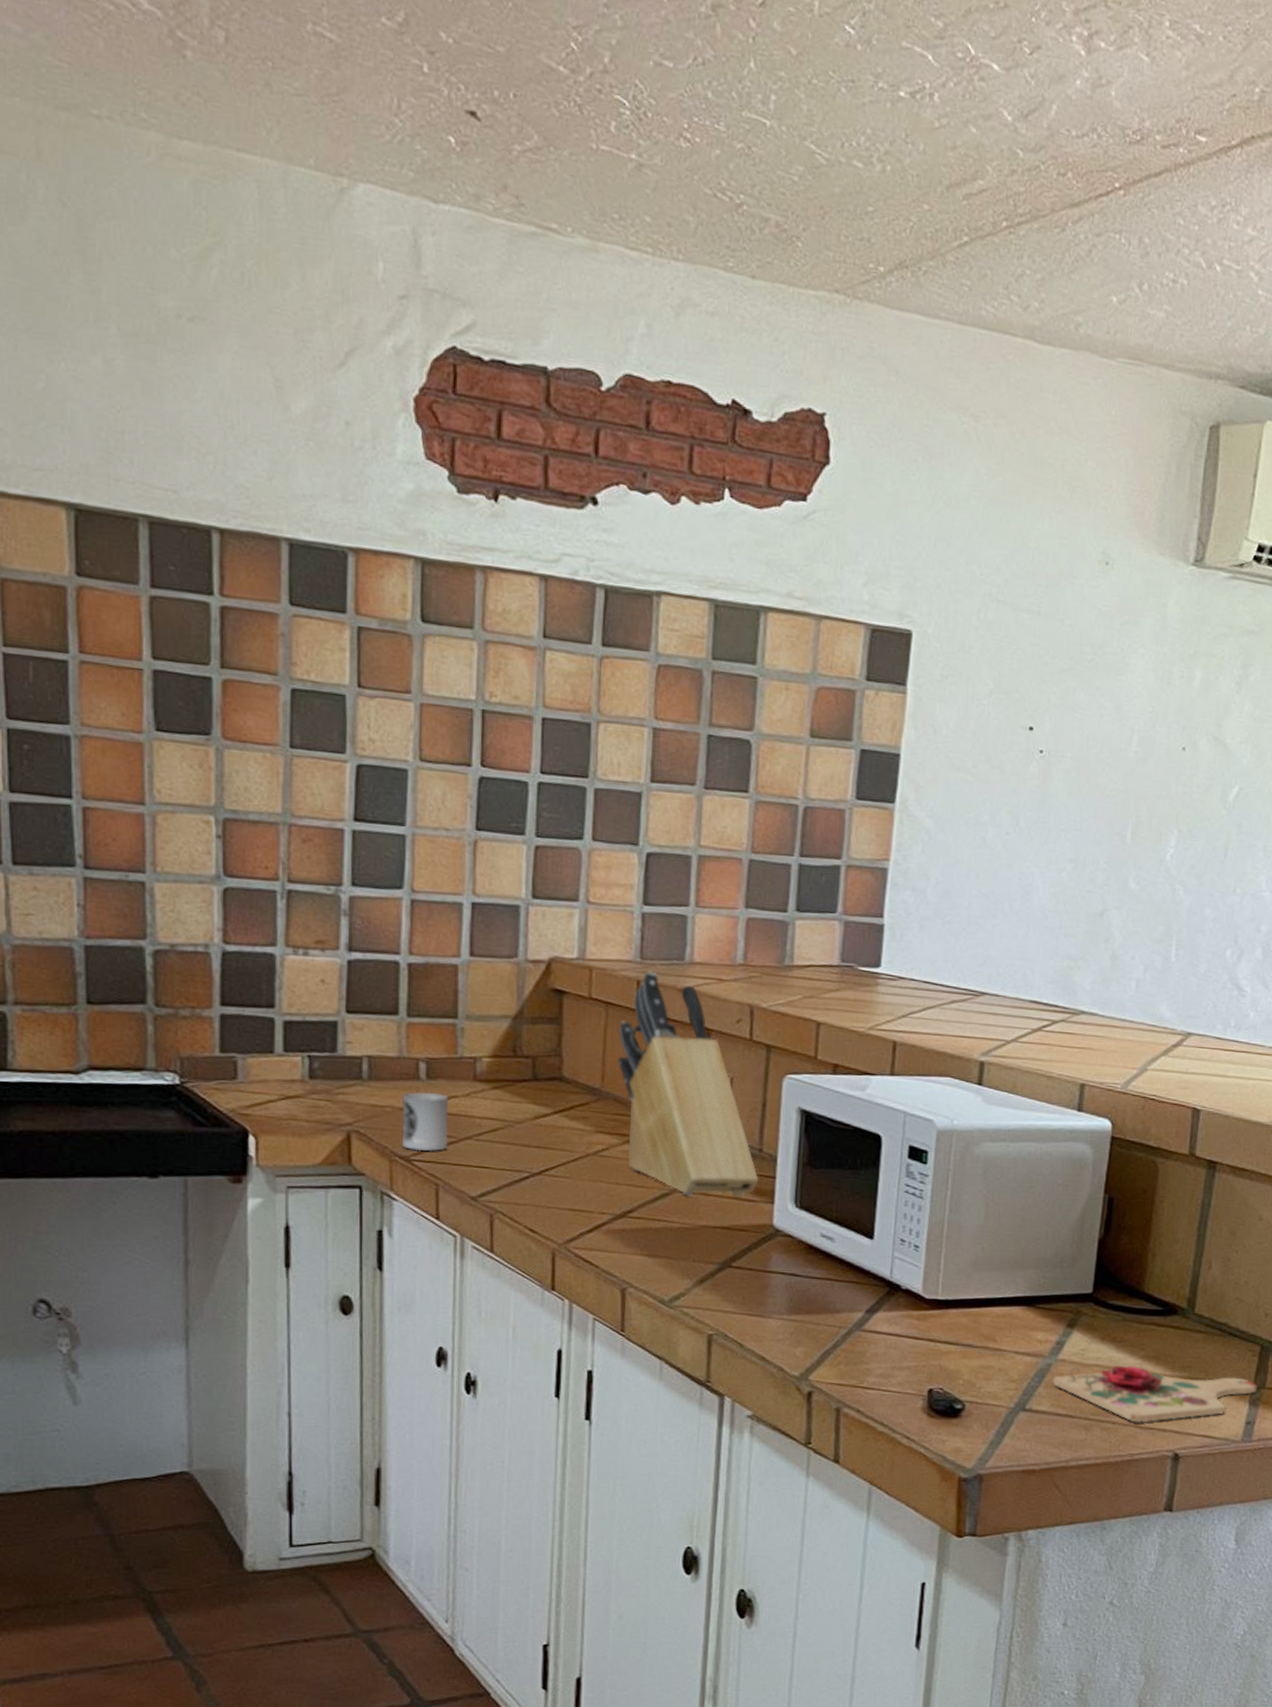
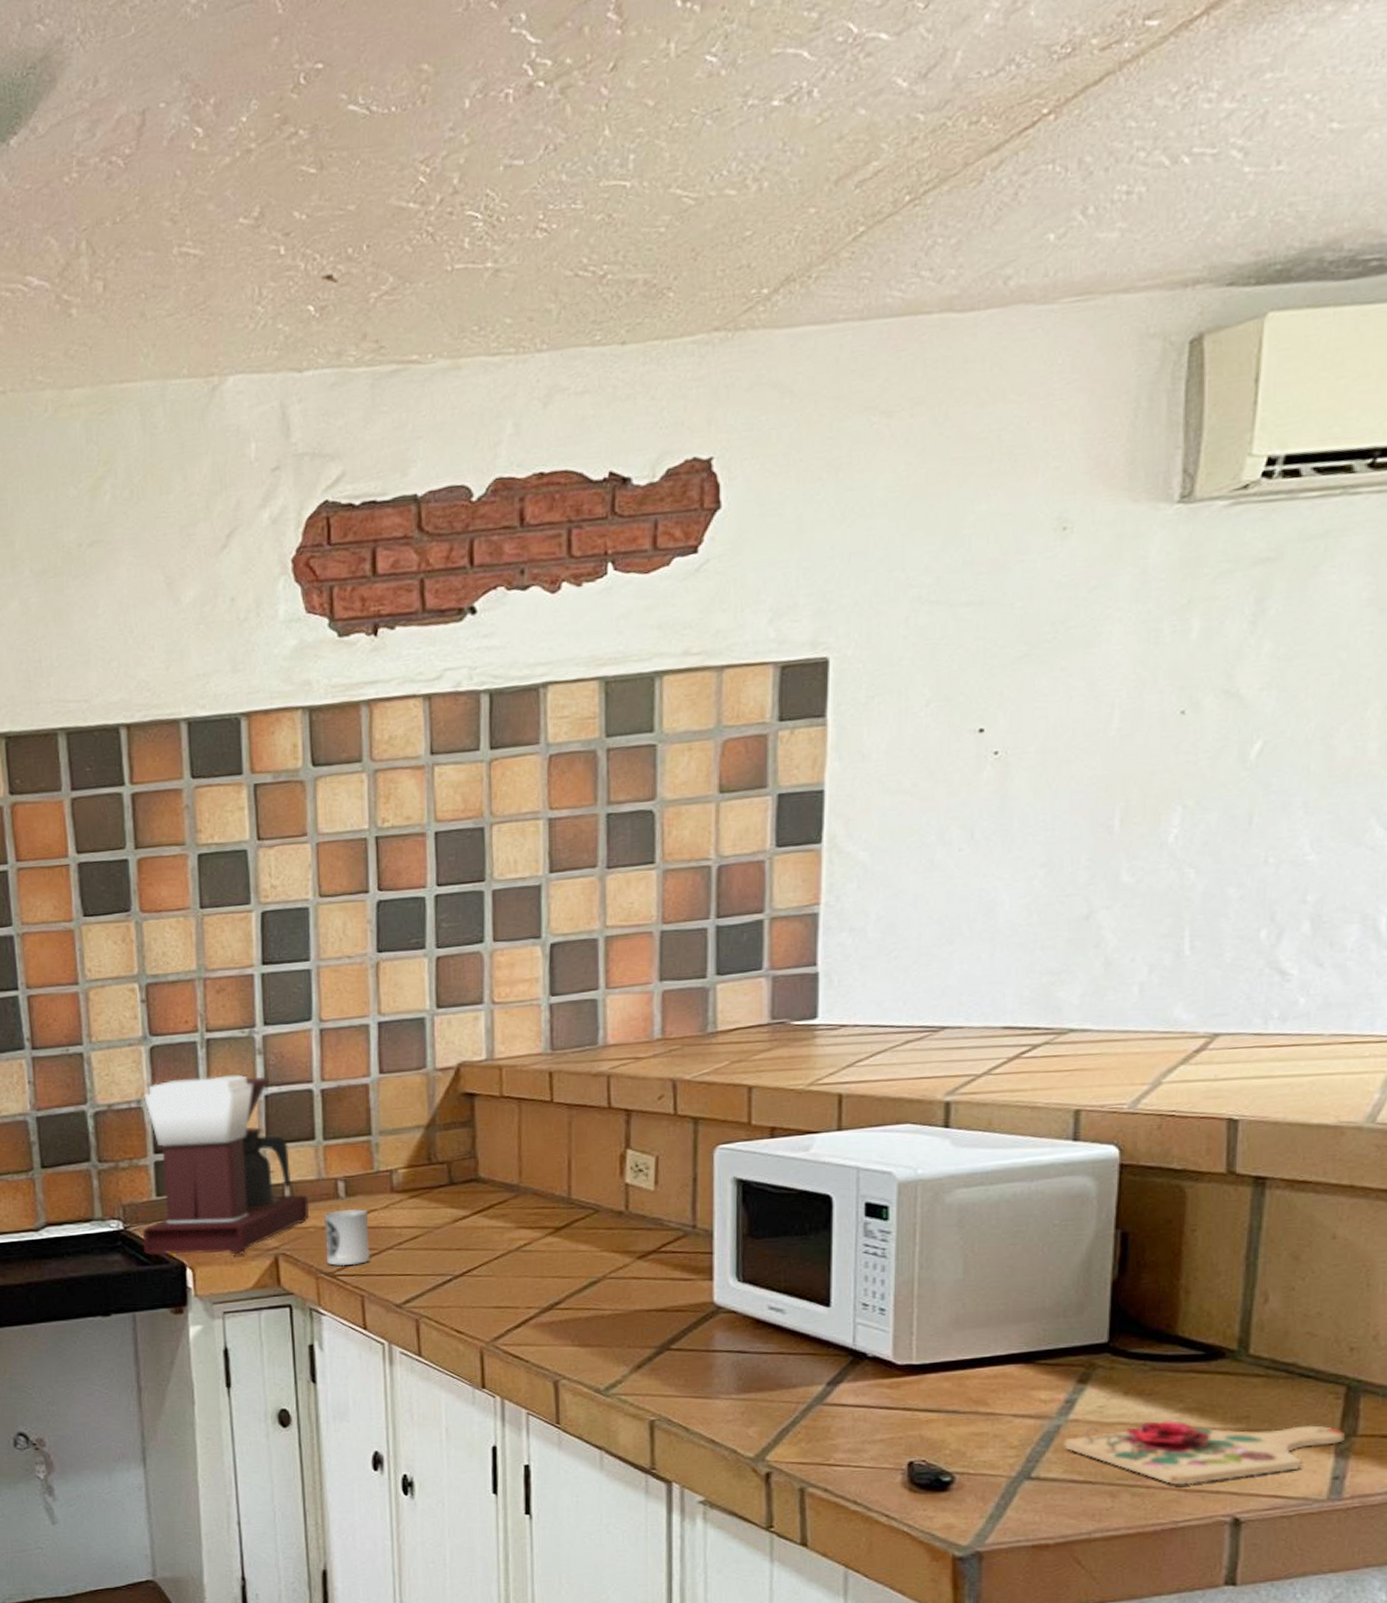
coffee maker: none [202,928,388,1127] -> present [143,1074,310,1256]
knife block: present [617,971,759,1196] -> none [533,1061,695,1281]

